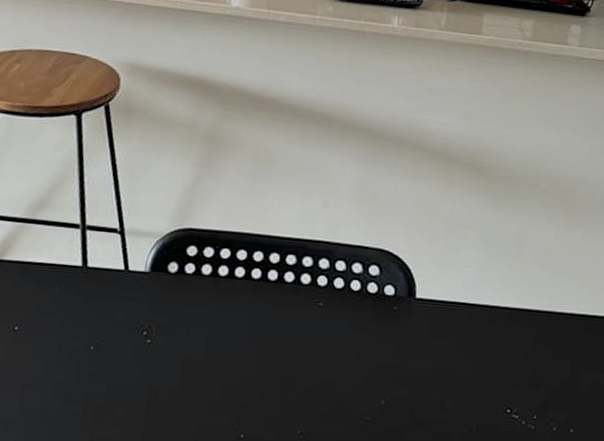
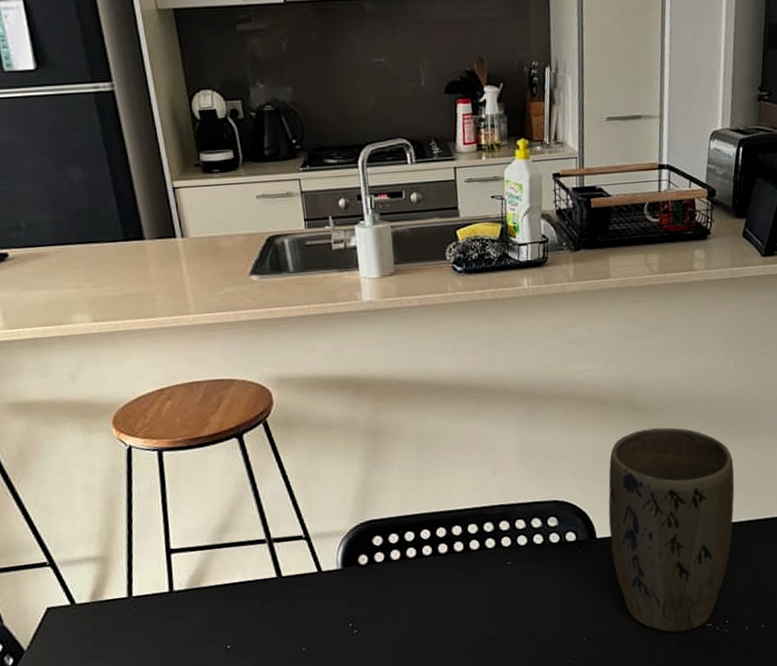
plant pot: none [428,195,572,418] -> present [608,427,735,633]

